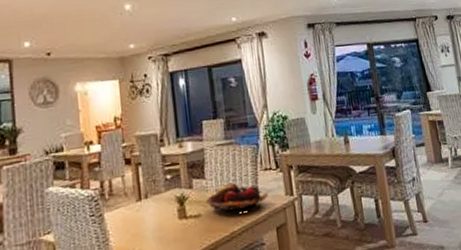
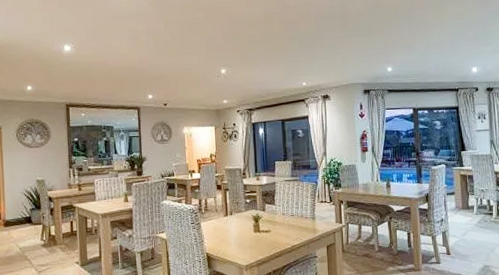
fruit basket: present [205,182,268,214] -> none [274,209,322,233]

